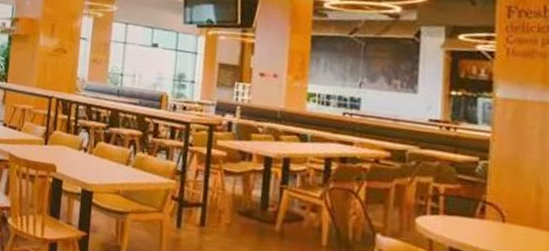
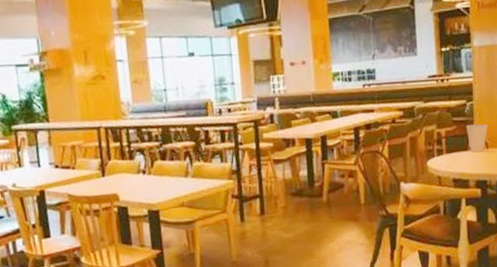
cup: none [474,187,506,225] -> present [466,124,488,153]

